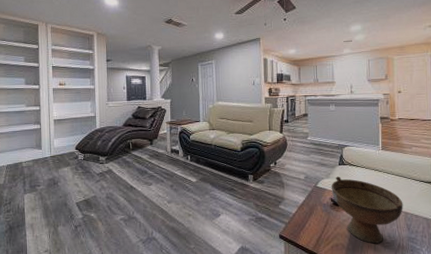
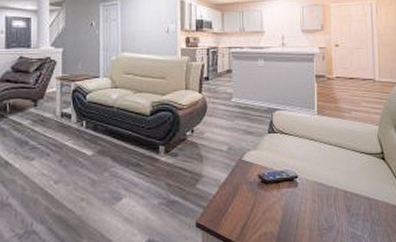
bowl: present [331,176,403,244] -> none [258,147,342,231]

